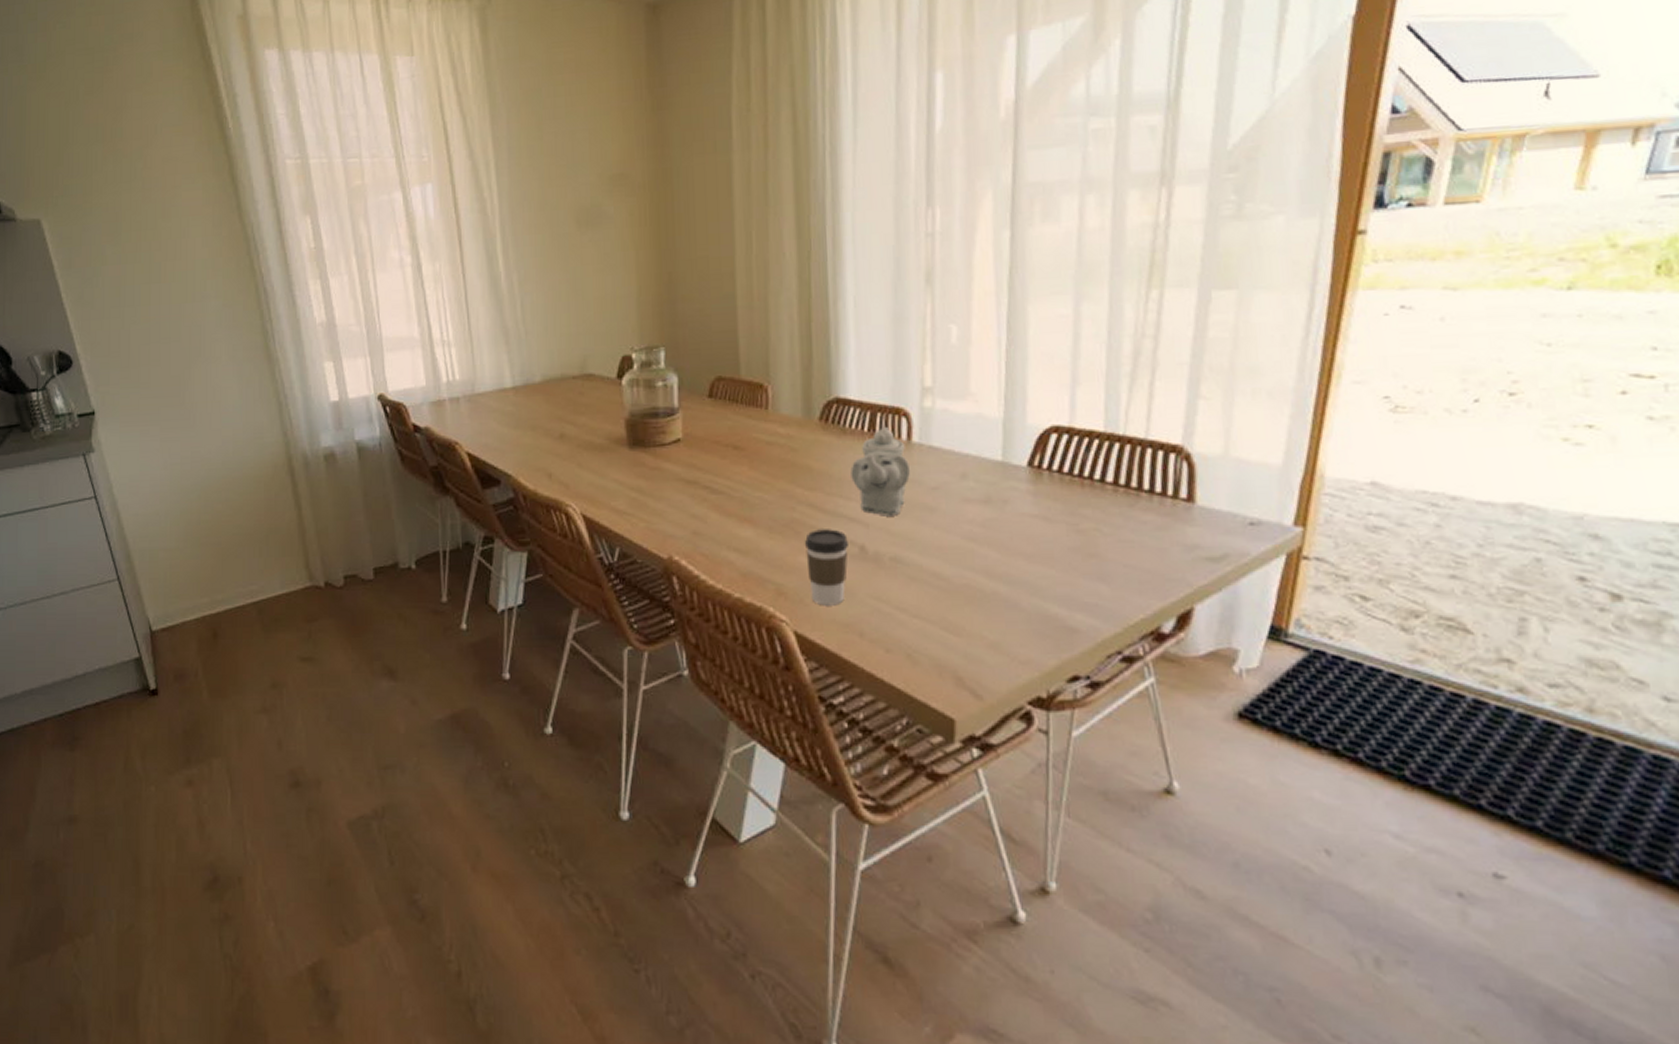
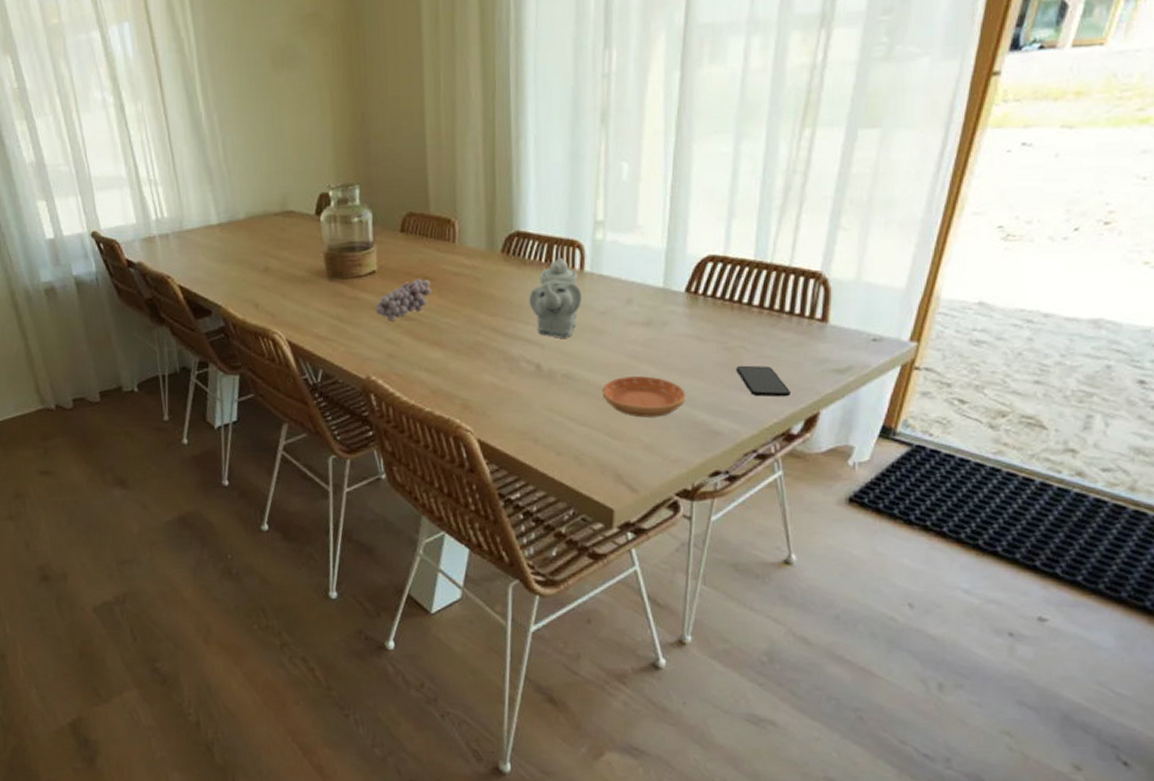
fruit: none [679,448,742,495] -> present [375,278,431,321]
coffee cup: present [804,529,850,606] -> none [487,350,527,417]
saucer: none [936,561,1035,610] -> present [602,376,686,418]
smartphone: none [1091,550,1159,589] -> present [736,365,792,397]

